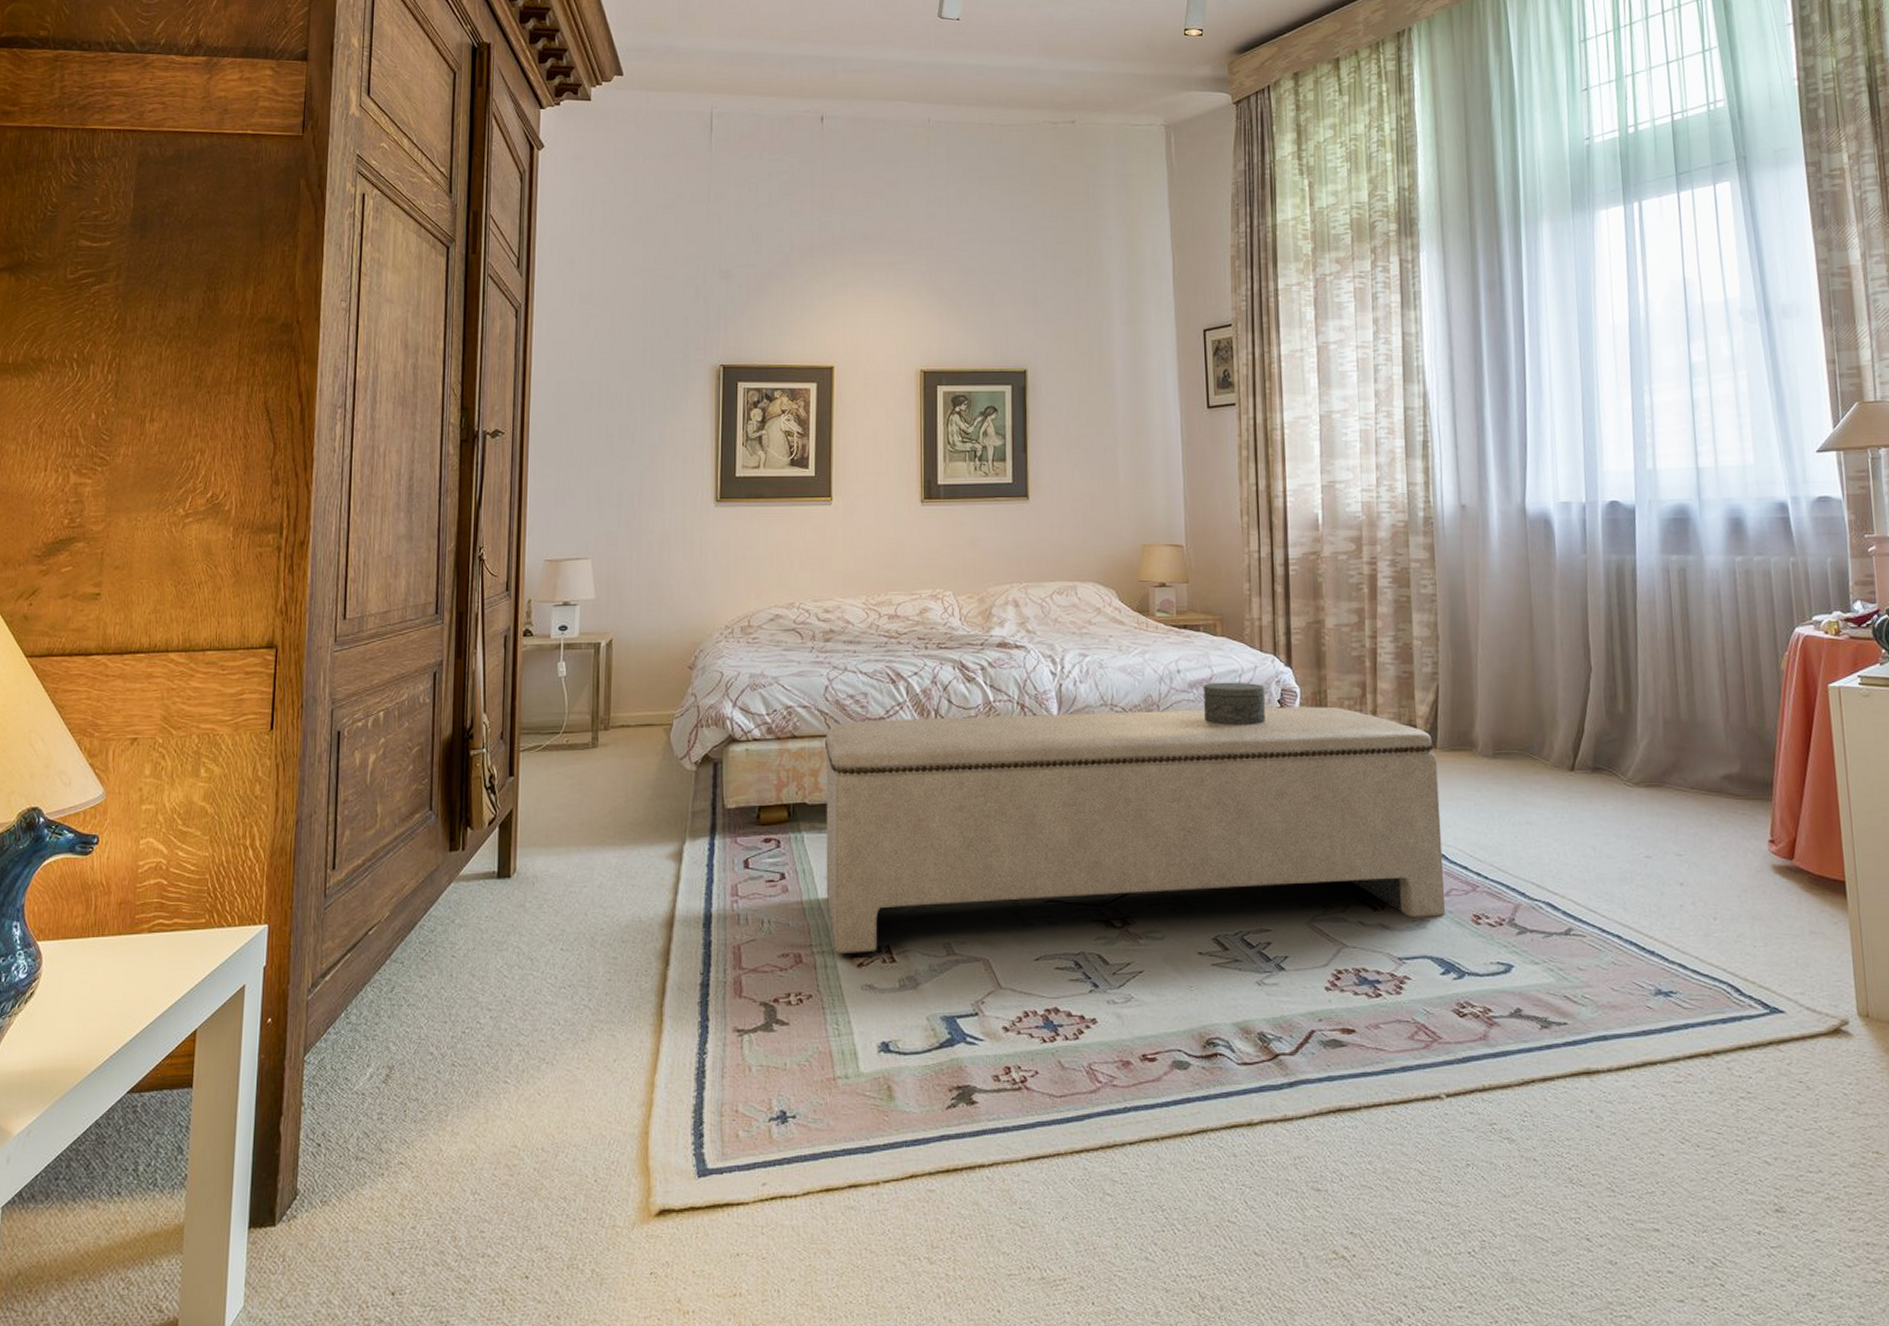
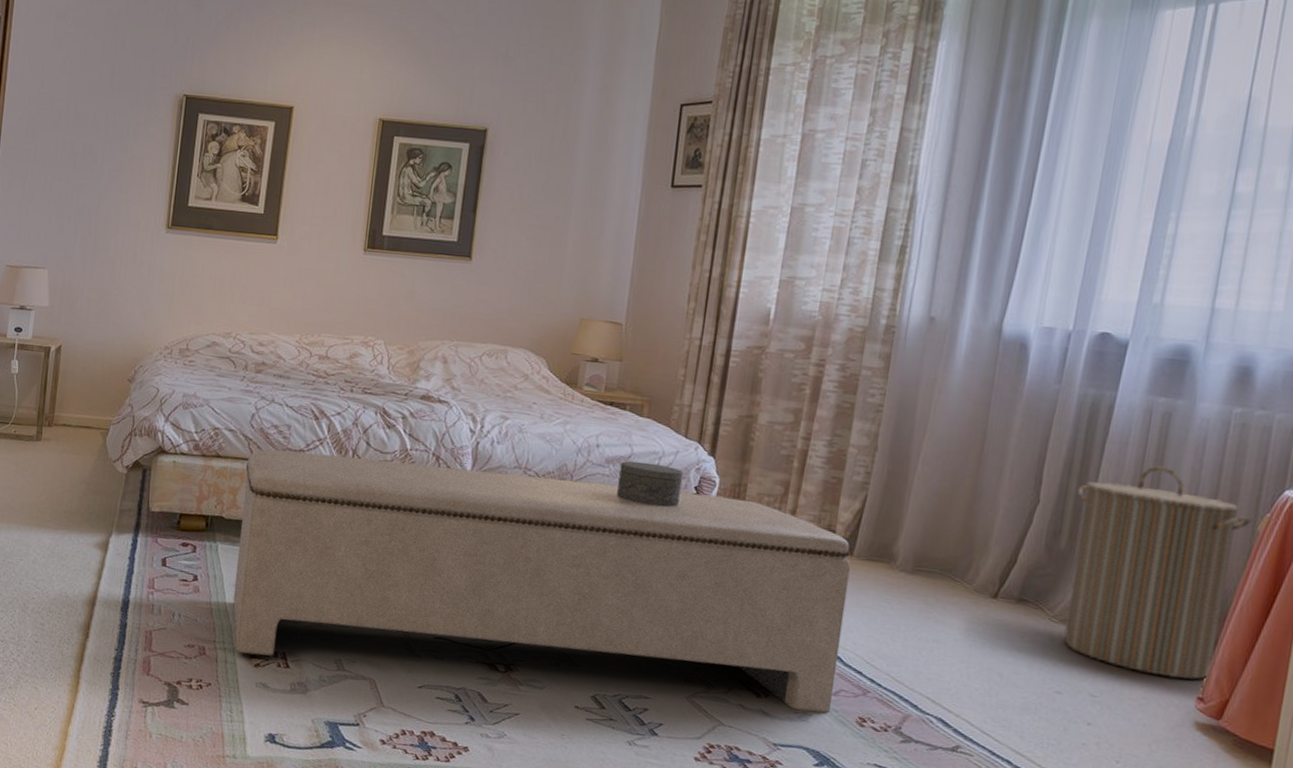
laundry hamper: none [1622,620,1774,825] -> present [1063,466,1252,680]

